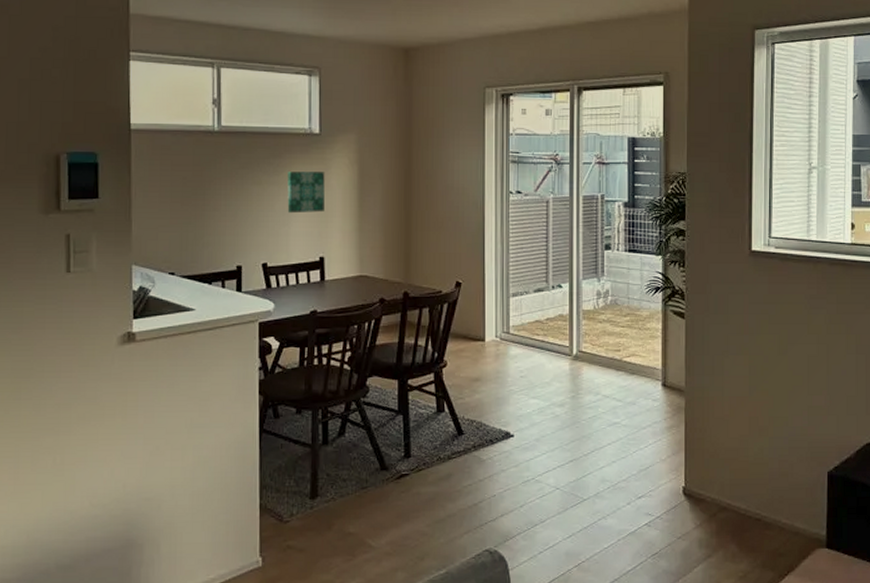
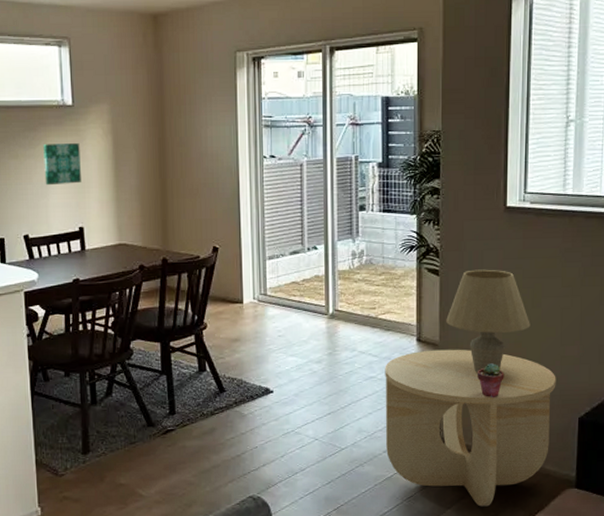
side table: none [629,395,804,567] -> present [385,349,556,507]
table lamp: none [692,313,777,421] -> present [446,269,530,372]
potted succulent: none [724,412,751,449] -> present [478,363,504,398]

